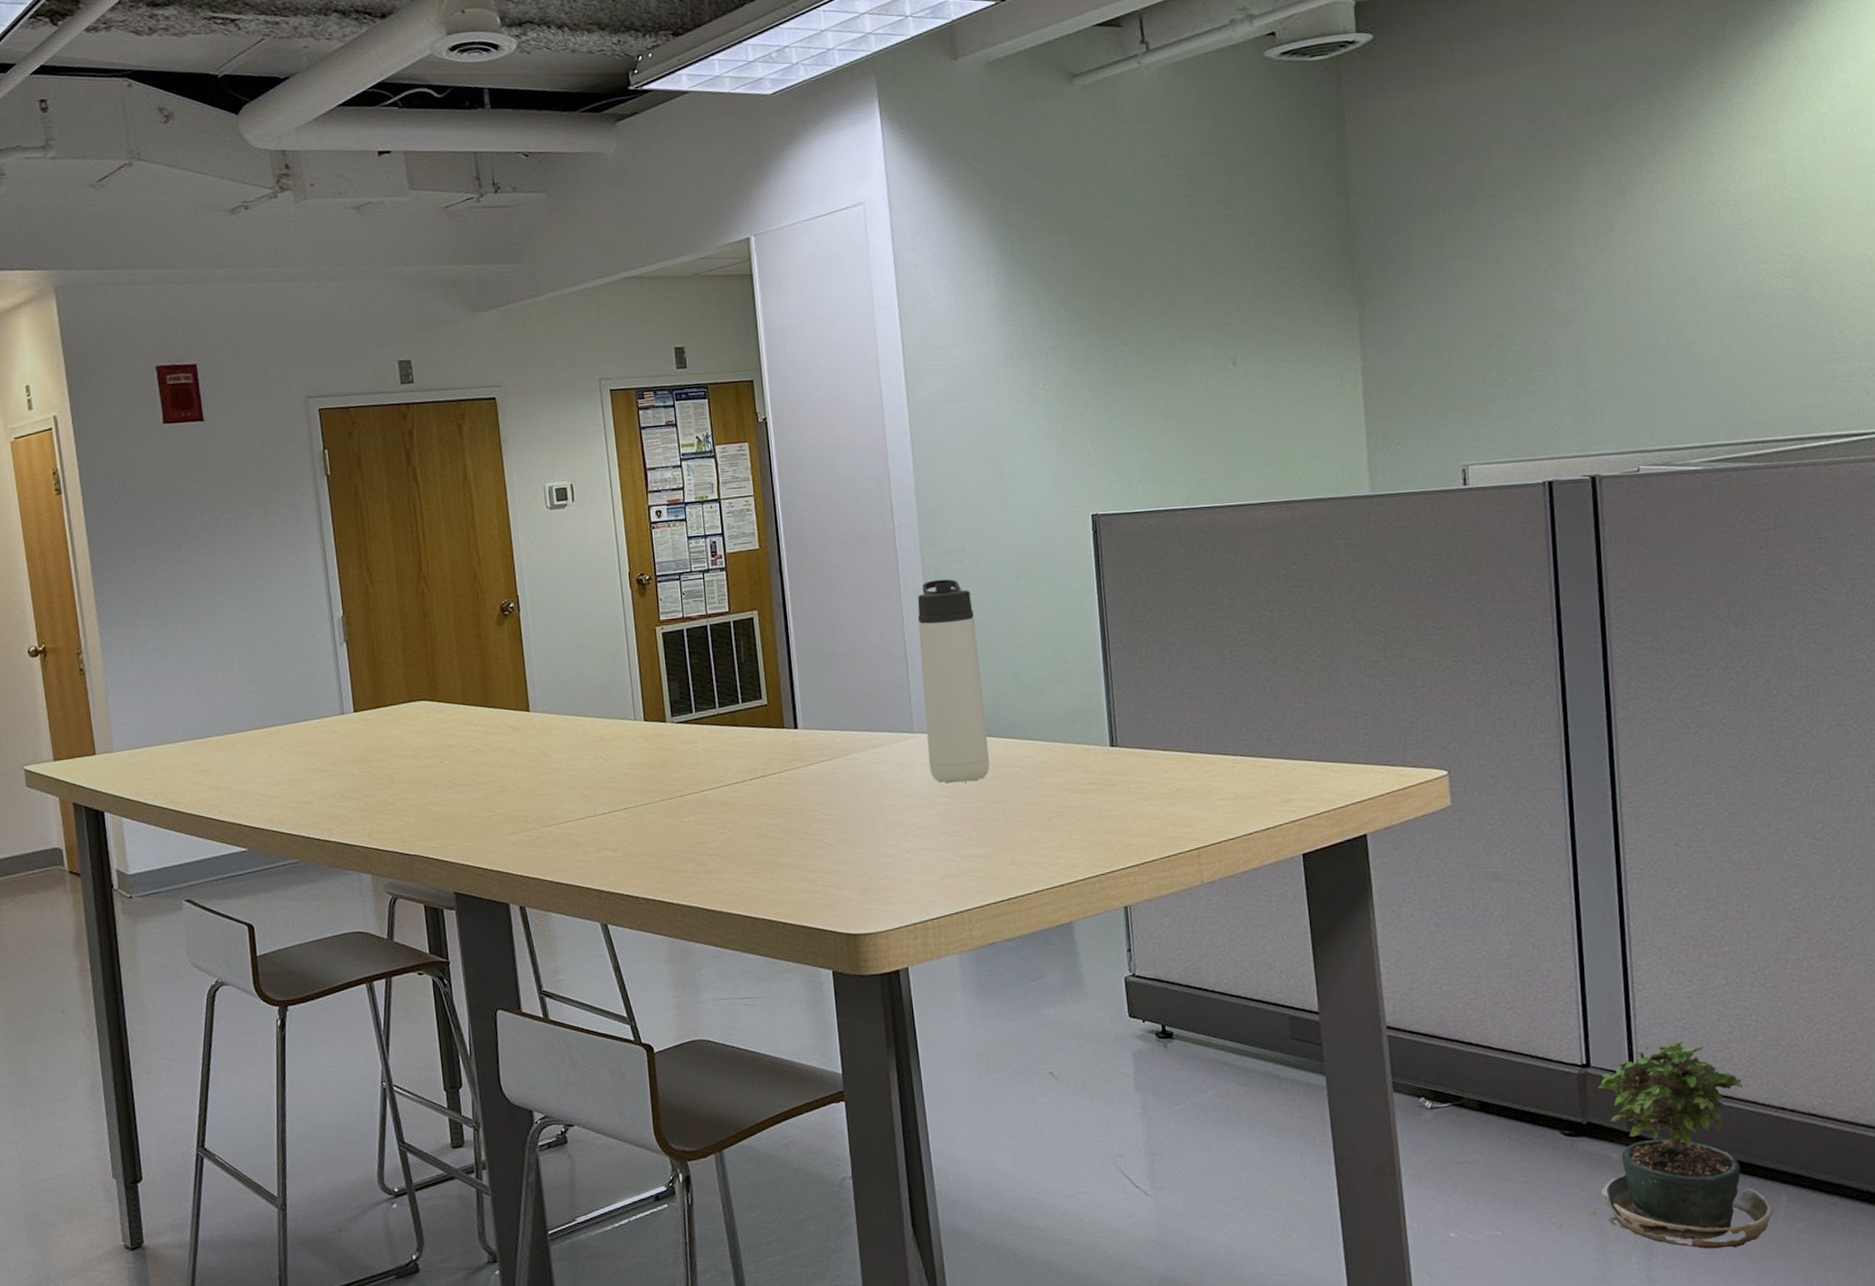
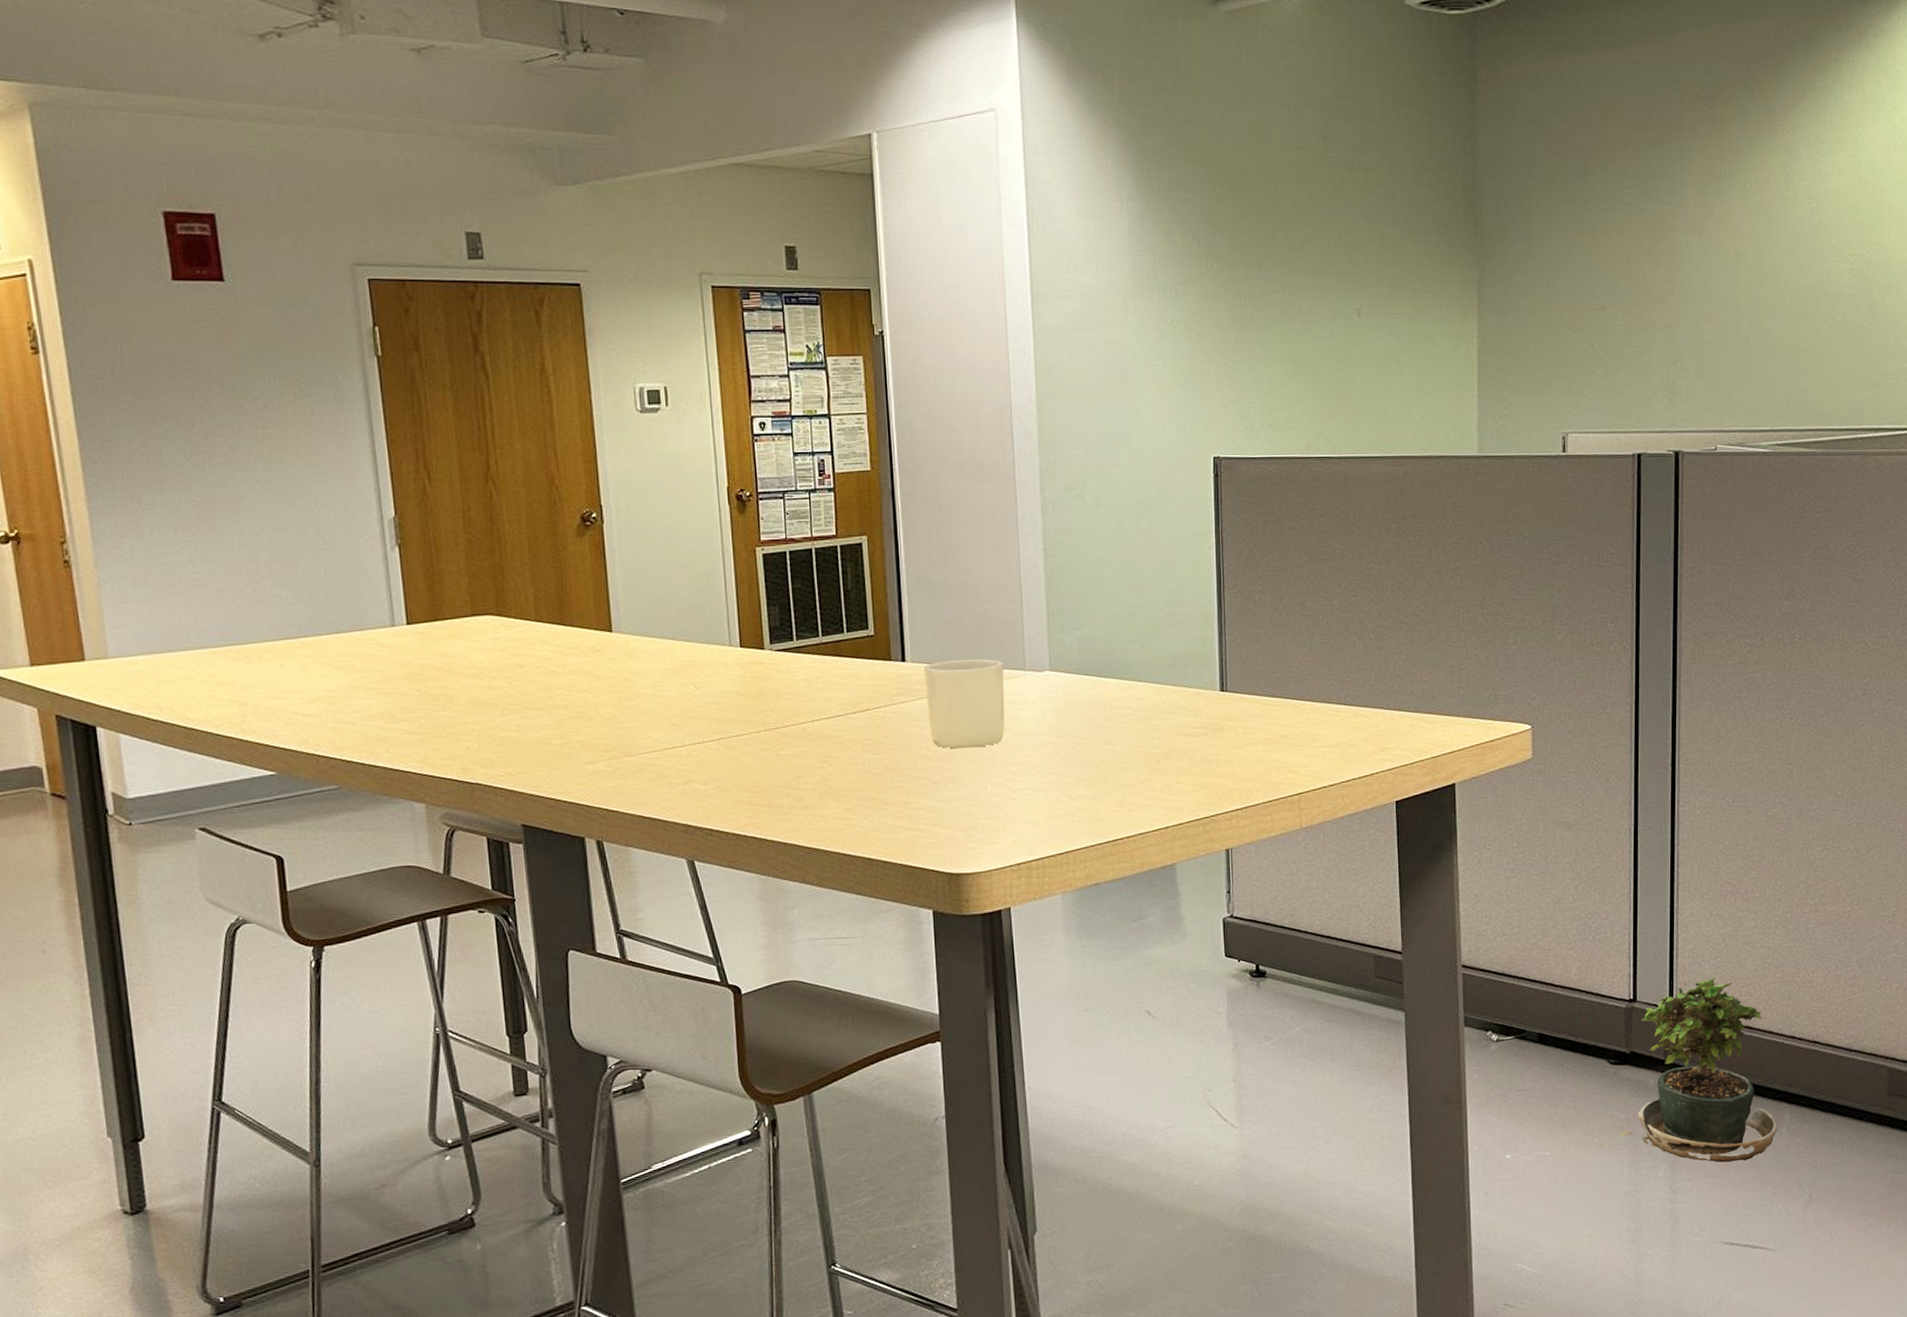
mug: none [815,723,896,812] -> present [924,658,1005,749]
thermos bottle: present [917,579,990,783] -> none [1034,514,1102,723]

